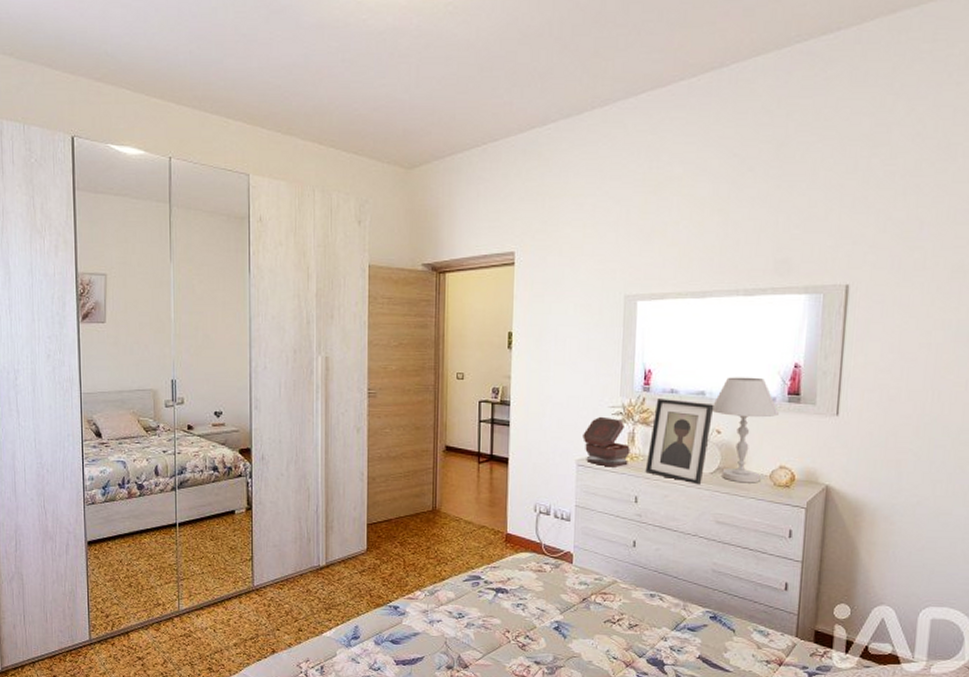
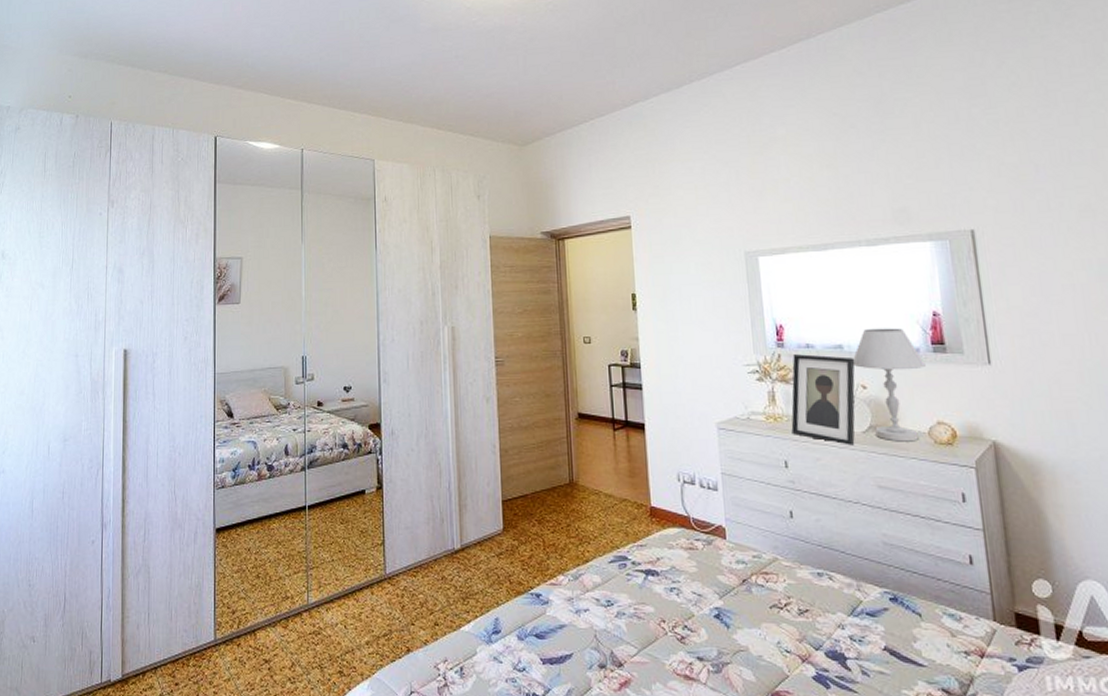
jewelry box: present [583,416,630,467] -> none [720,375,773,430]

